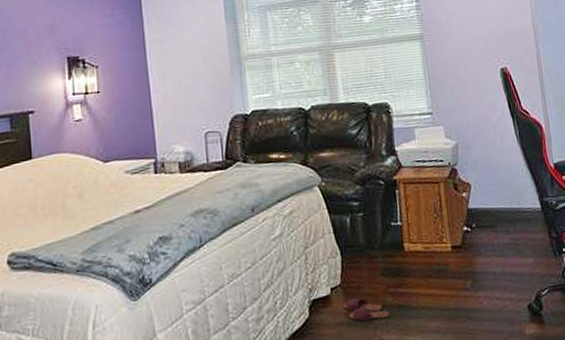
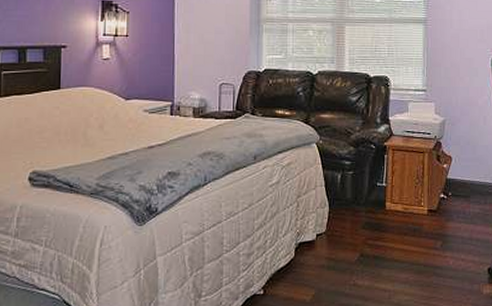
slippers: present [344,298,390,321] -> none [326,246,366,266]

